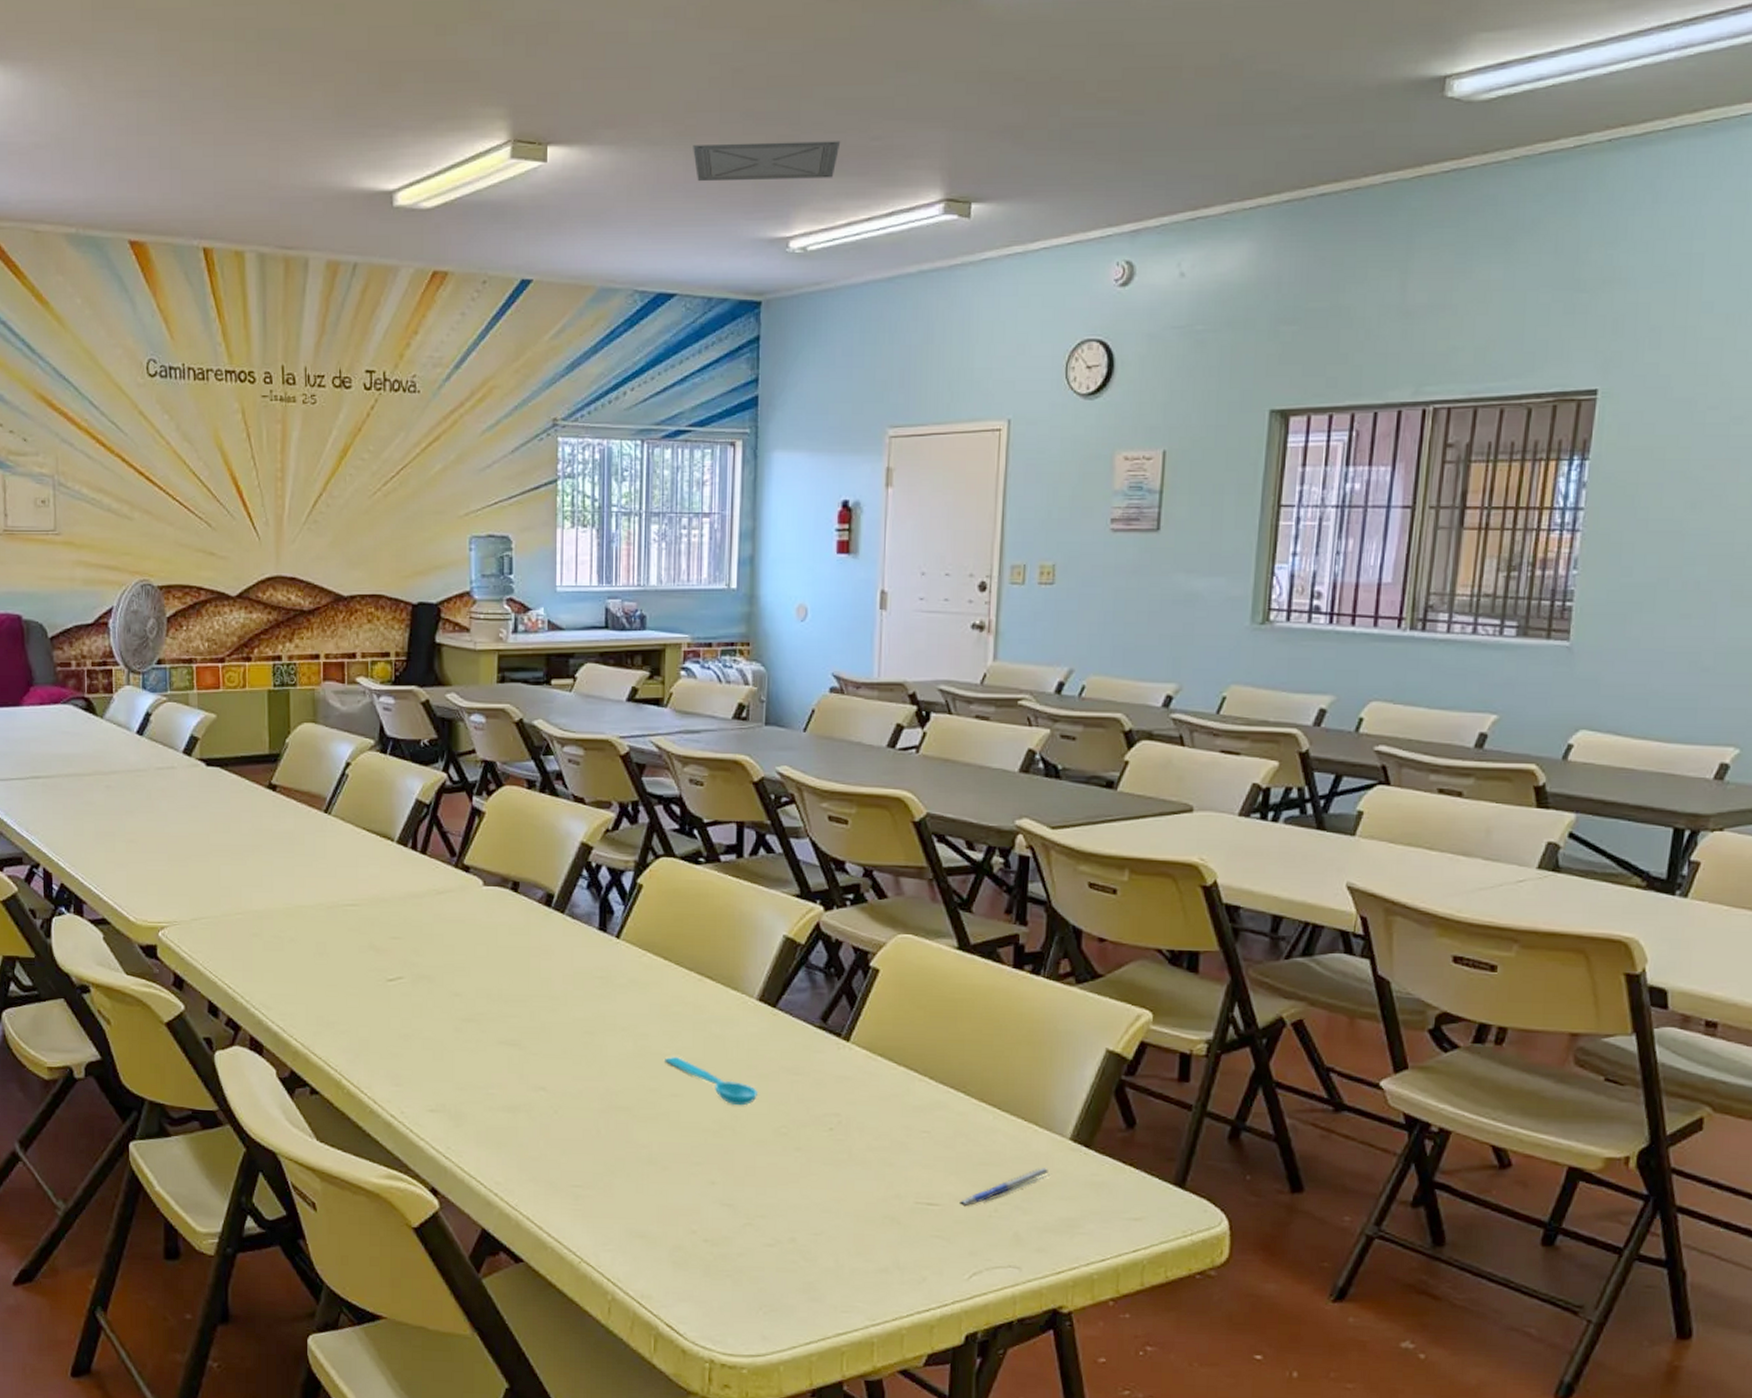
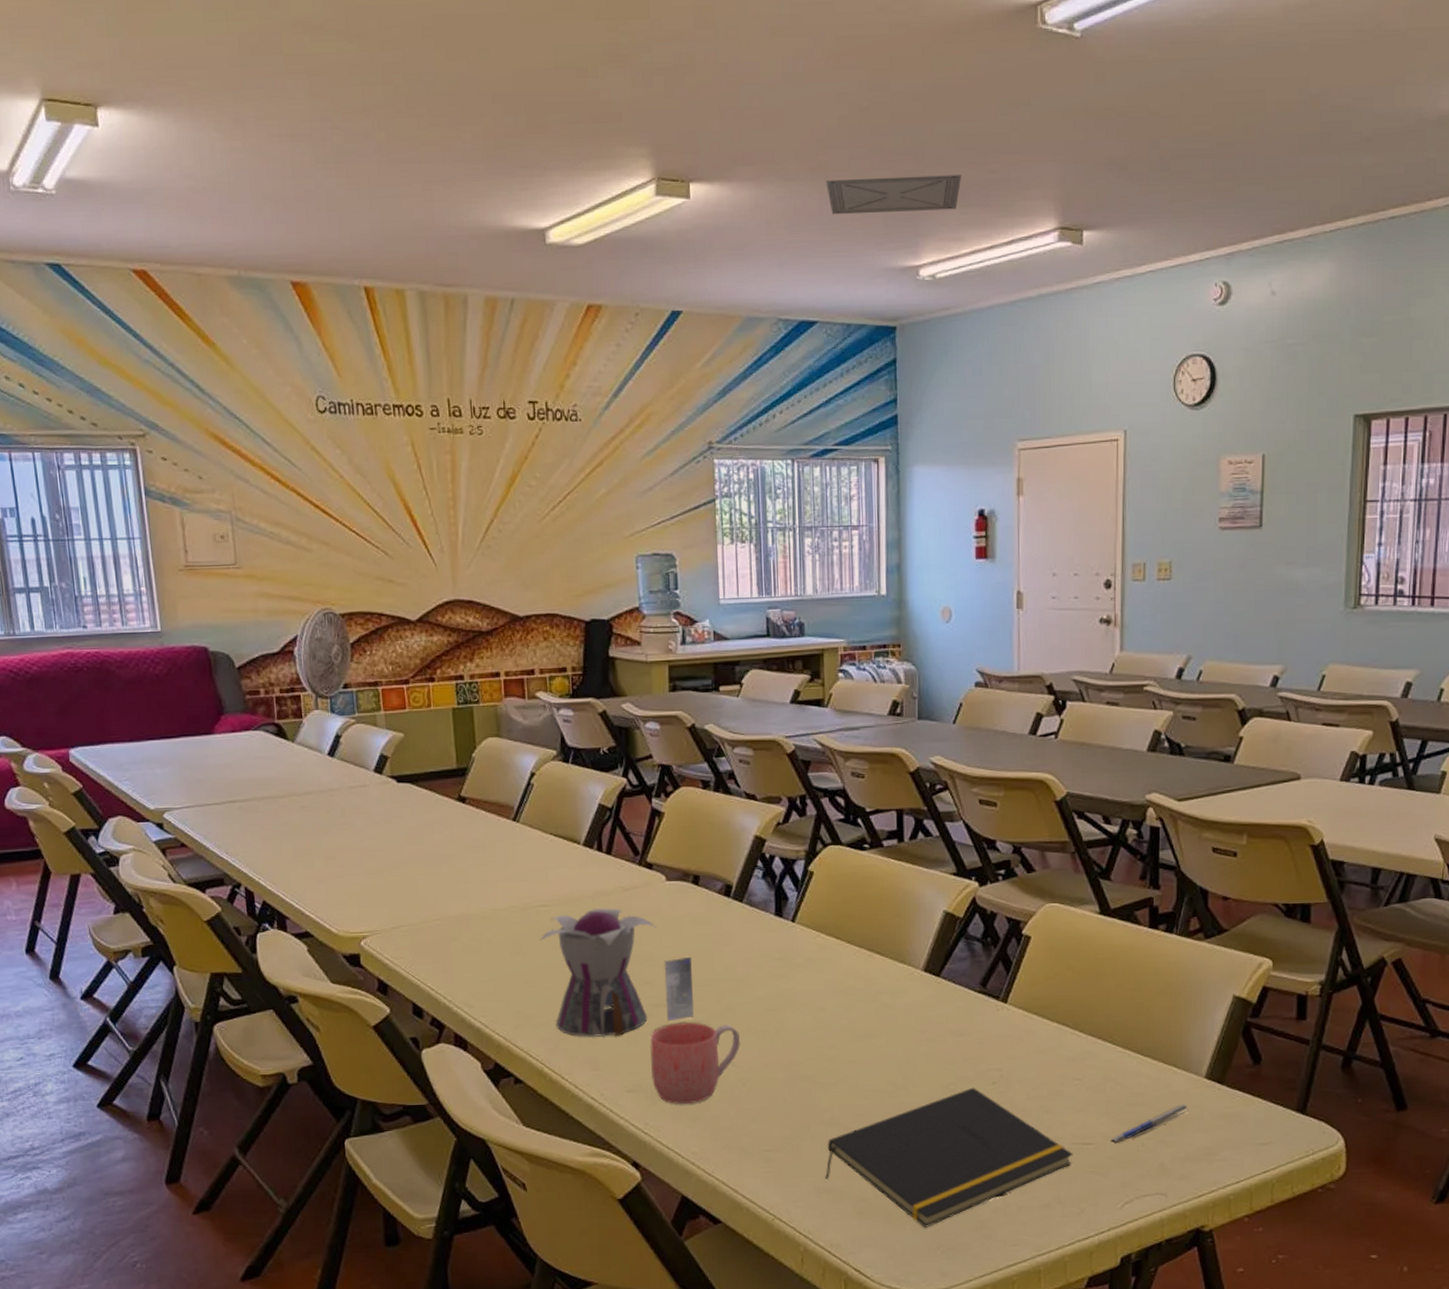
teapot: none [345,910,507,1051] -> present [539,908,694,1038]
mug: none [455,1040,553,1130] -> present [650,1022,740,1105]
notepad: none [638,1132,916,1284] -> present [824,1087,1073,1228]
spoon: present [665,1056,757,1106] -> none [841,1026,927,1068]

